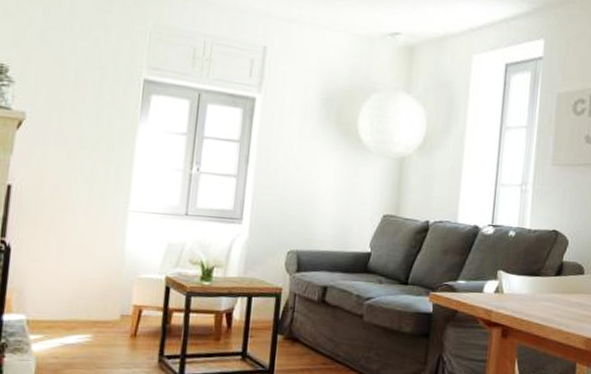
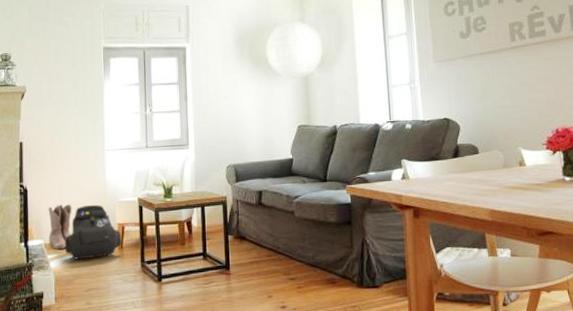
boots: none [33,272,73,329] -> present [48,203,72,249]
backpack: none [55,277,137,345] -> present [64,204,122,260]

